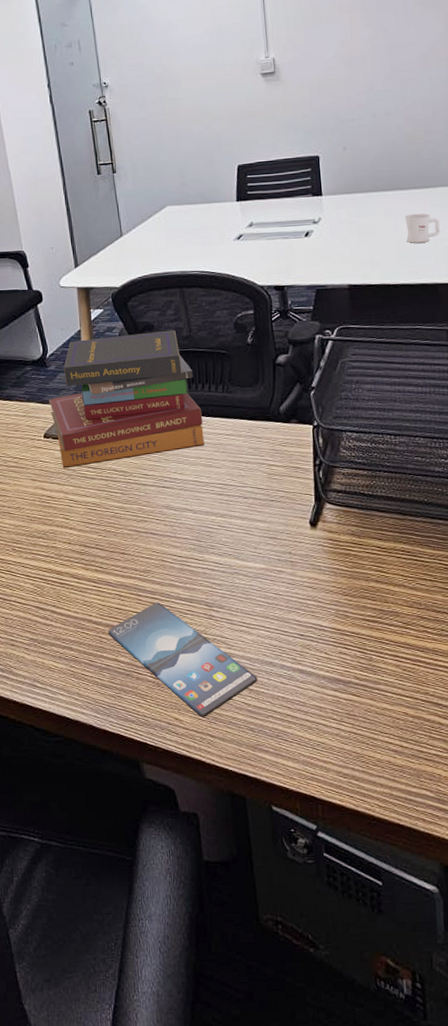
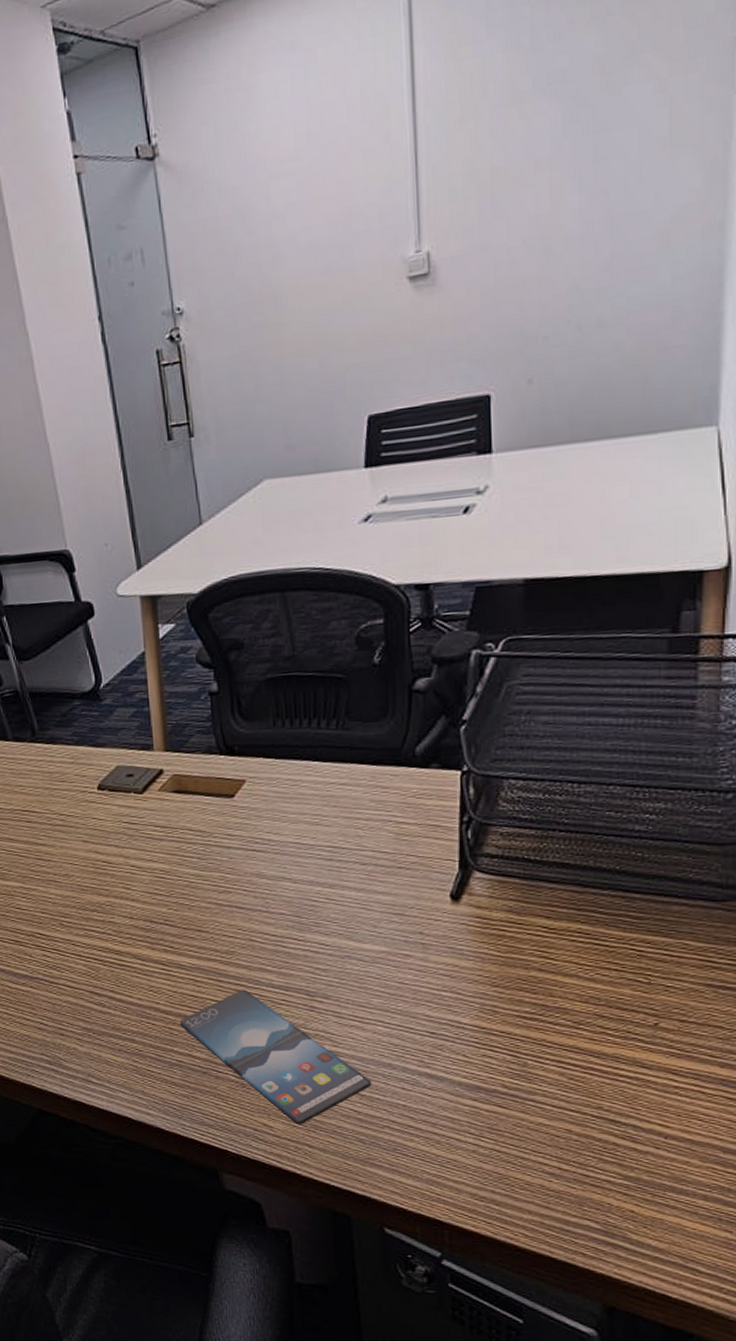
books: present [49,330,205,469] -> none [104,648,310,828]
mug: present [404,213,440,243] -> none [616,471,670,516]

